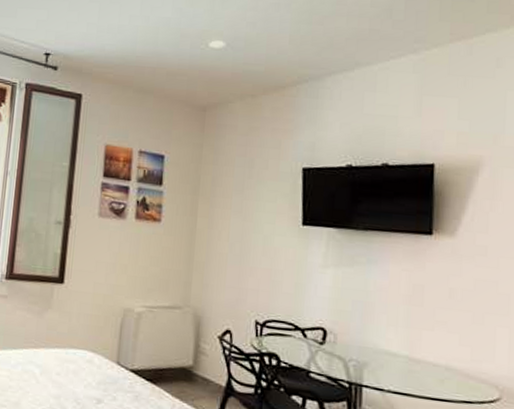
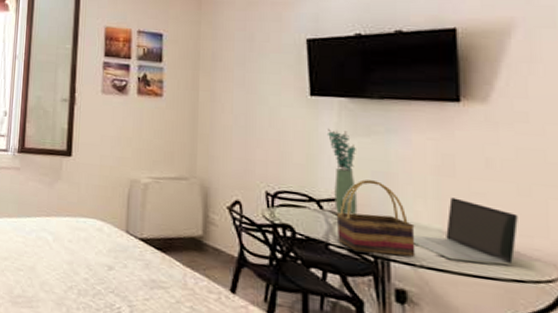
vase: none [314,258,340,343] -> present [326,128,358,215]
woven basket: none [318,309,386,382] -> present [336,179,416,257]
laptop: none [384,325,472,389] -> present [413,197,519,267]

